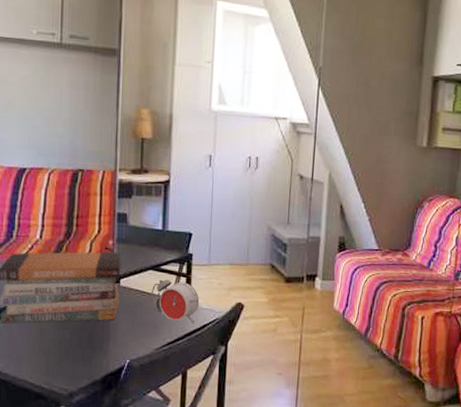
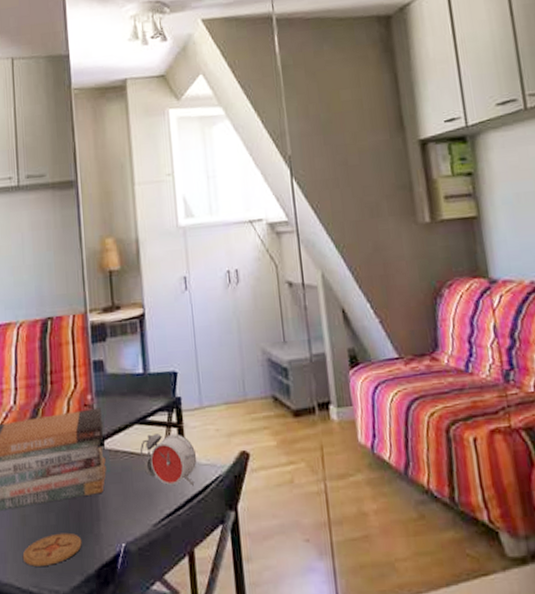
coaster: none [37,346,92,370] -> present [22,532,82,567]

